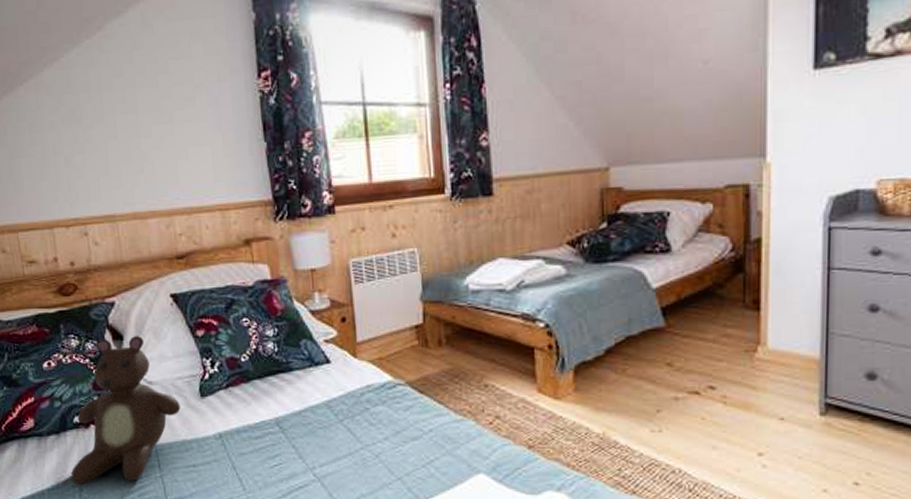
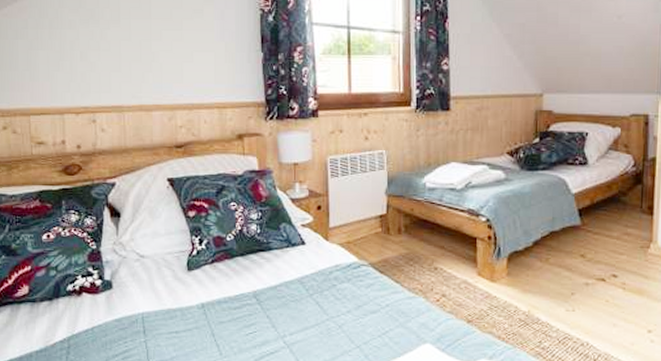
teddy bear: present [70,336,181,486] -> none [59,214,169,349]

